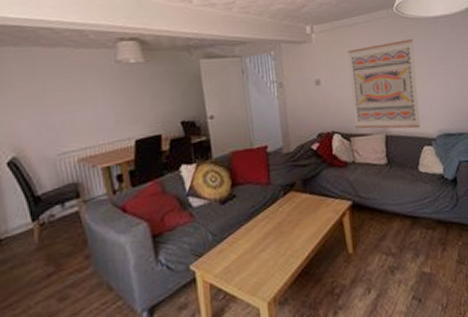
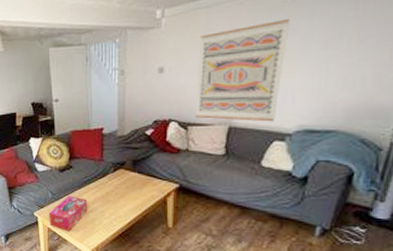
tissue box: none [210,233,259,284] -> present [49,196,88,231]

